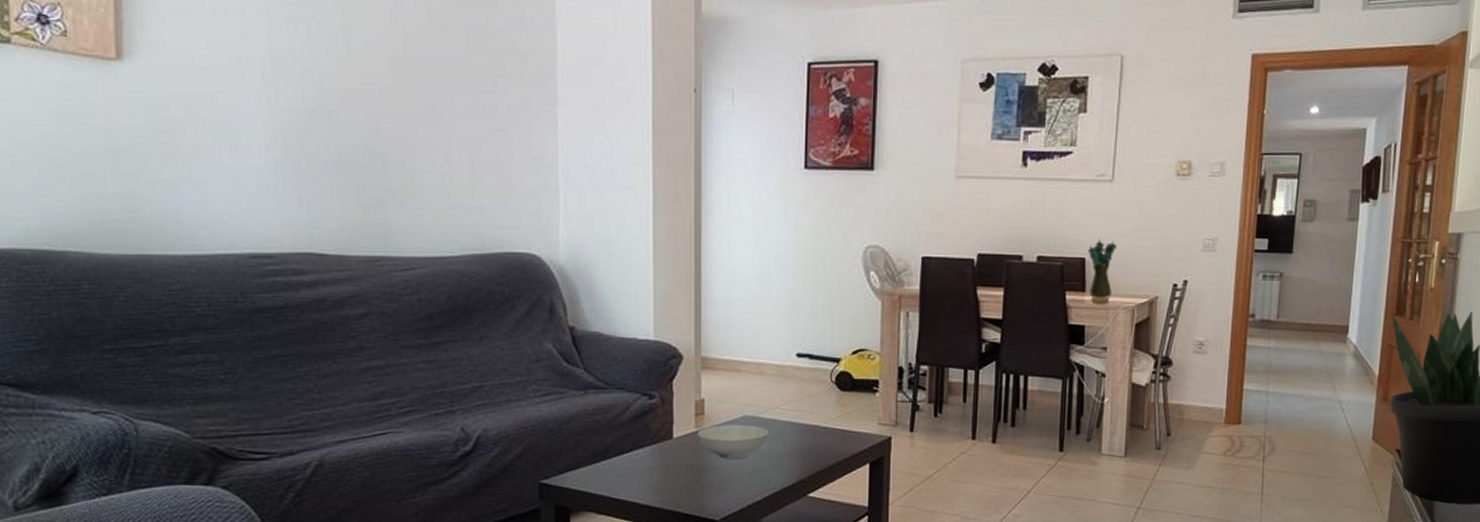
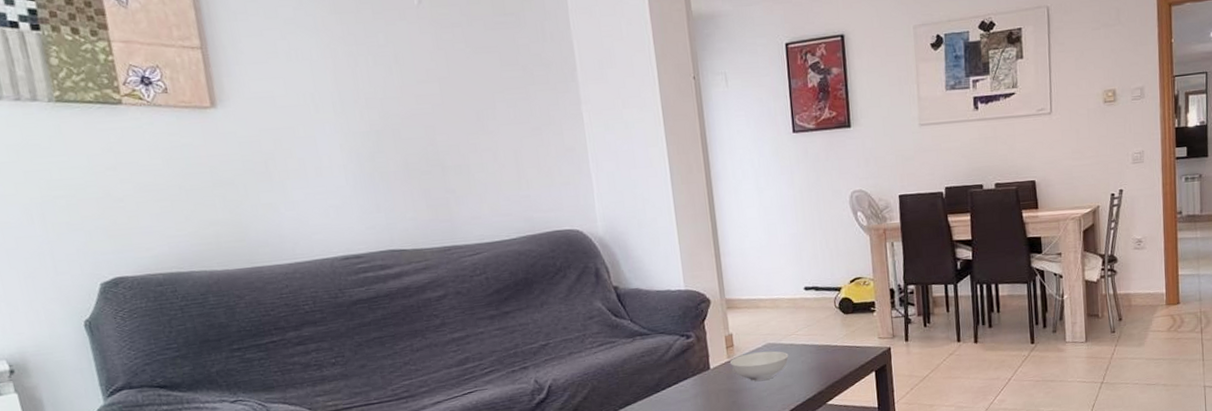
vase: present [1088,238,1118,305] -> none [1036,162,1061,219]

